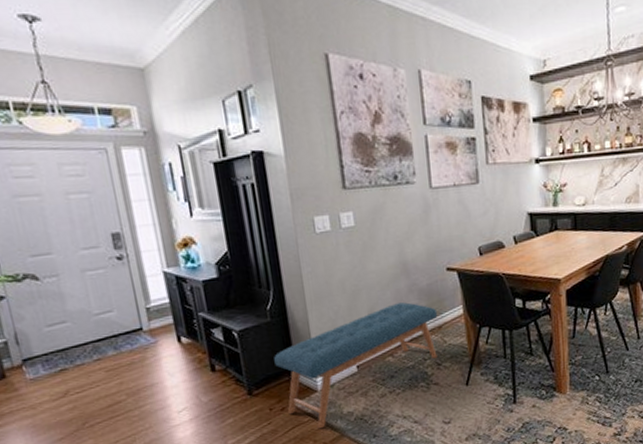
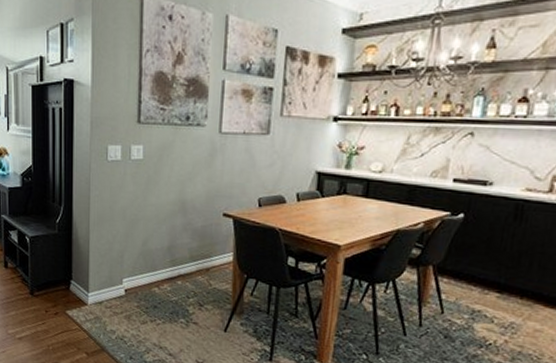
bench: present [274,302,438,429] -> none [56,238,208,340]

